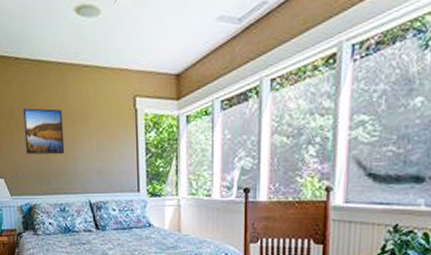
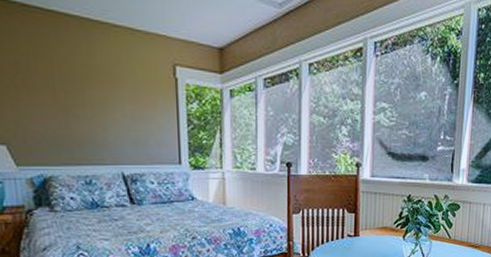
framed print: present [22,108,65,155] -> none [32,64,91,121]

